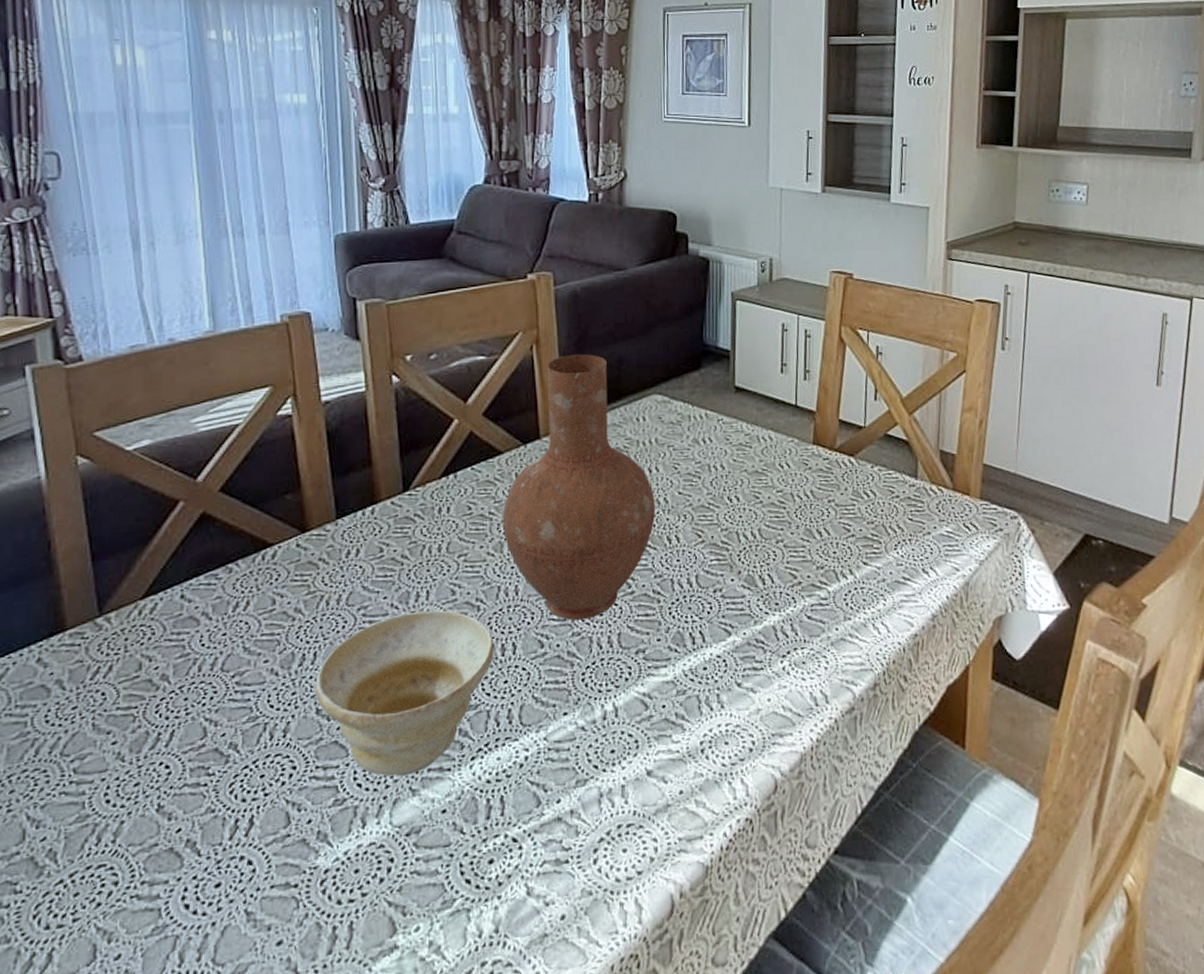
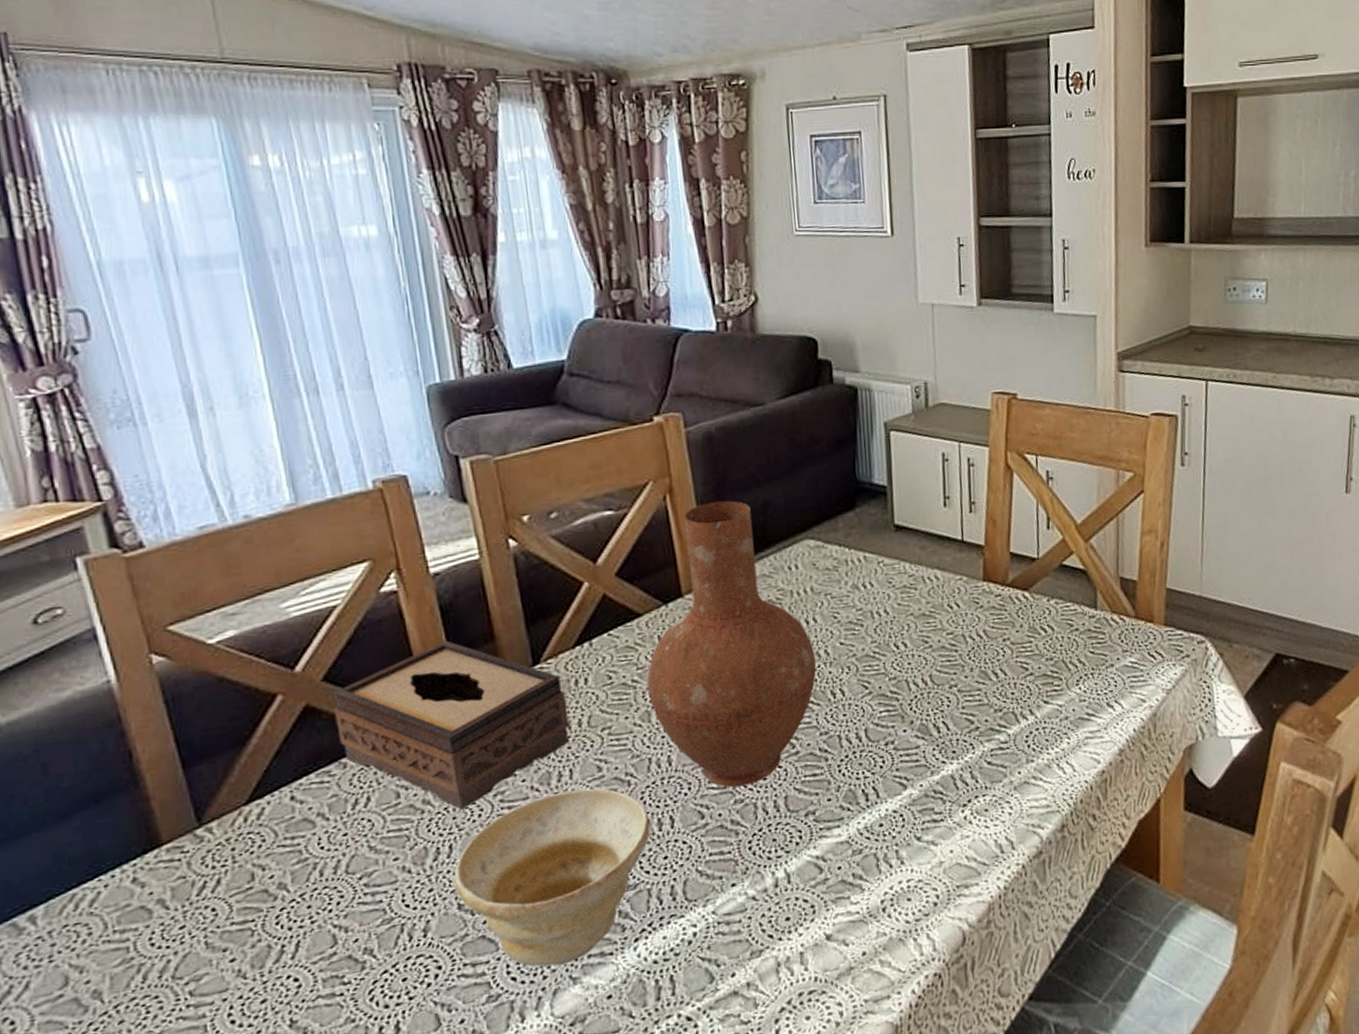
tissue box: none [227,463,430,620] -> present [333,640,569,810]

